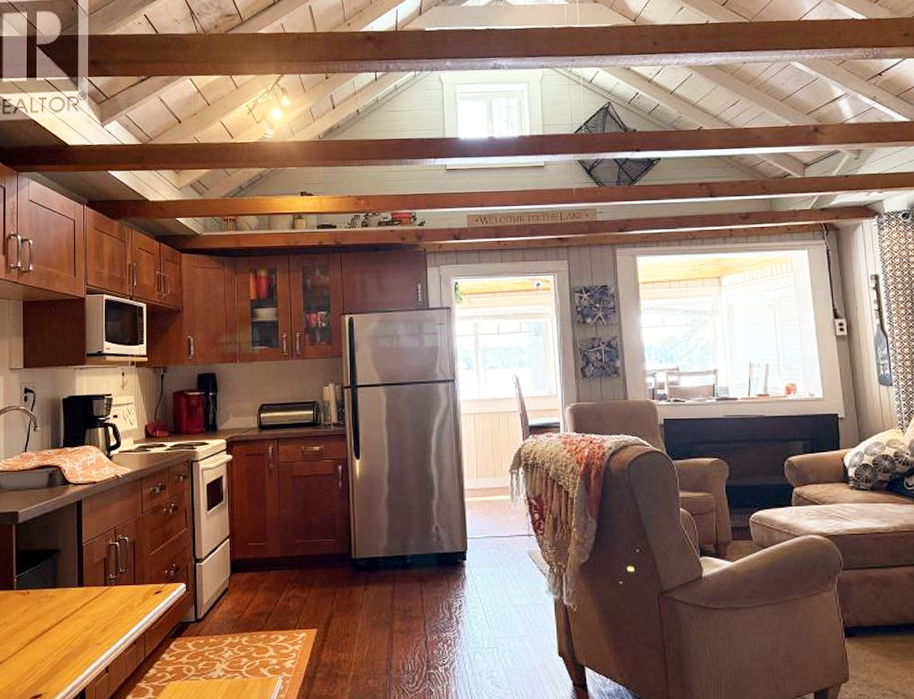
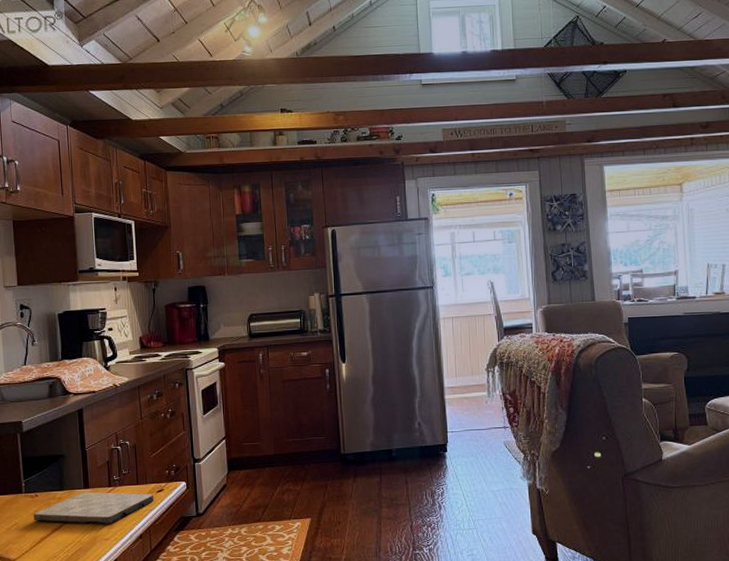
cutting board: none [23,590,152,627] -> present [33,491,155,524]

